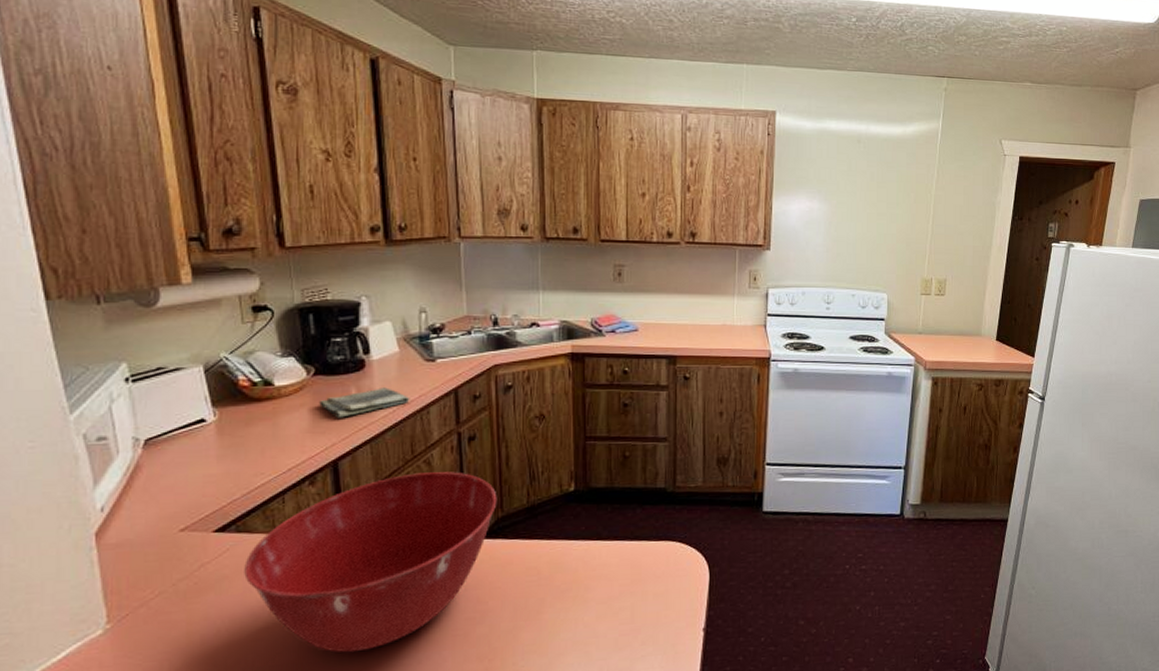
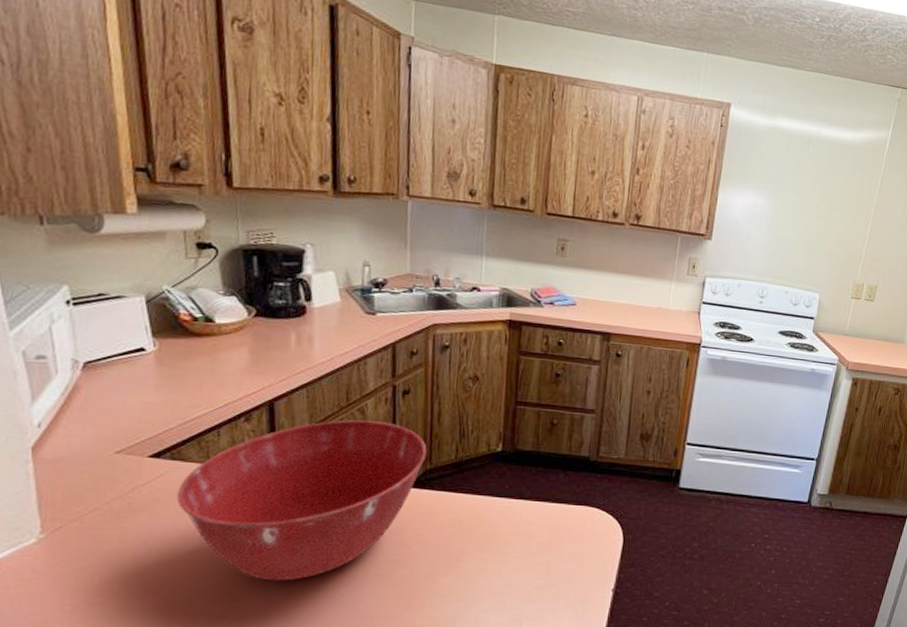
dish towel: present [319,387,410,418] -> none [259,335,349,360]

